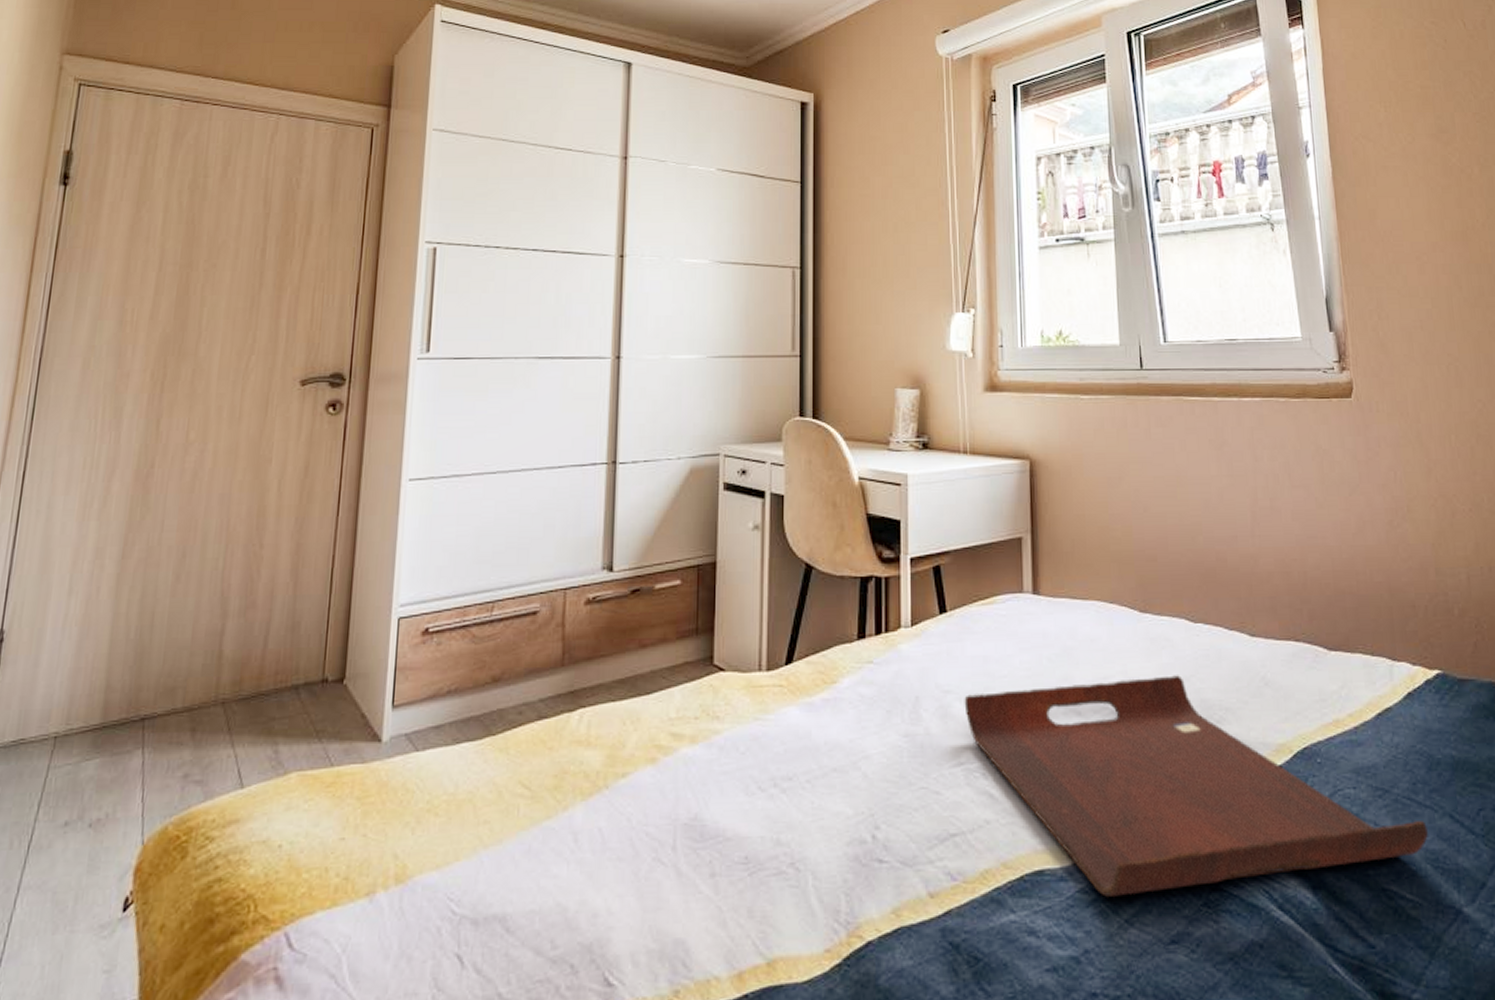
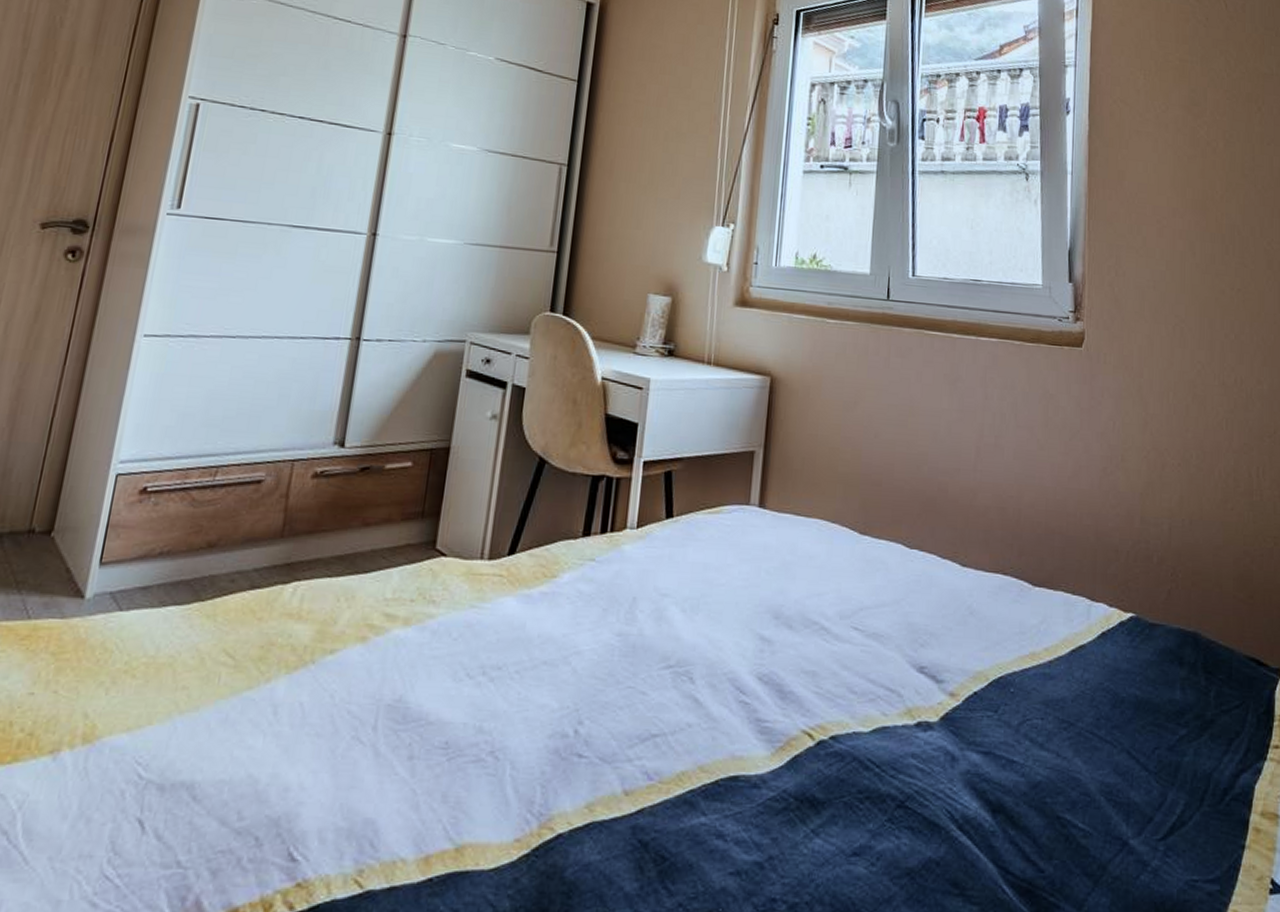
serving tray: present [964,675,1428,897] -> none [679,597,1105,807]

